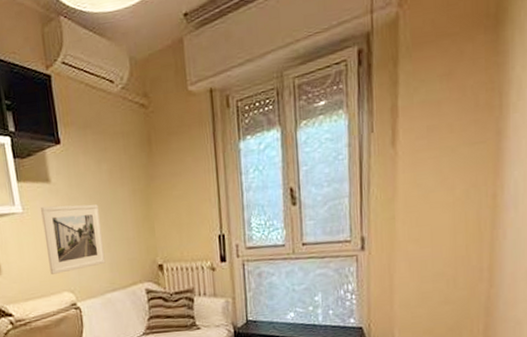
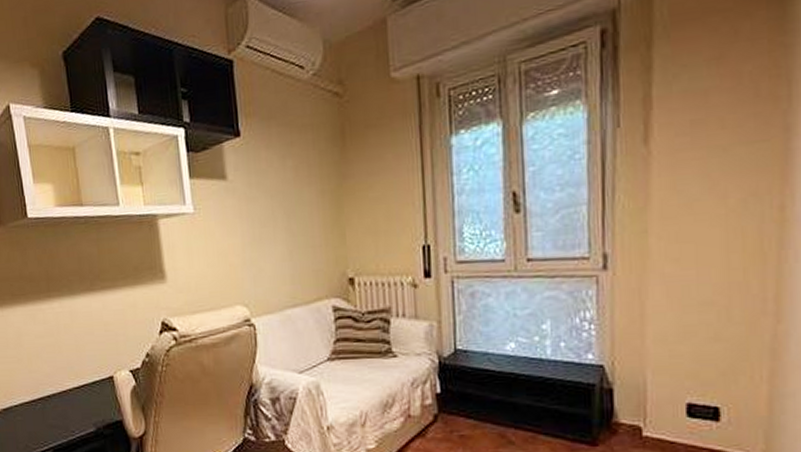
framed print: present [41,204,106,275] -> none [215,205,287,285]

